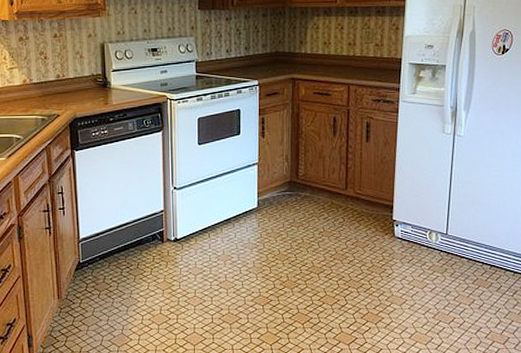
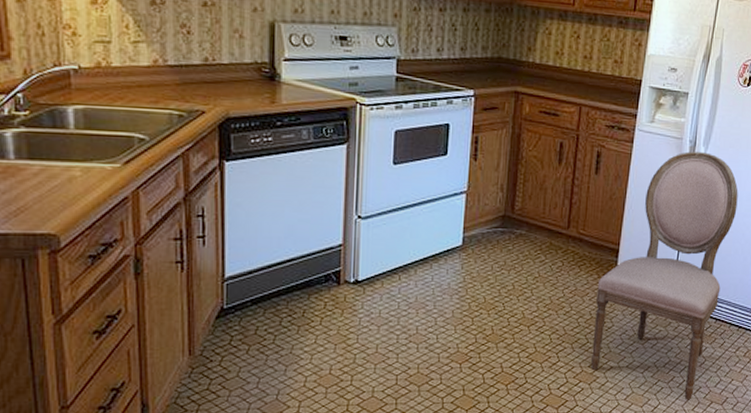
dining chair: none [376,116,502,341] -> present [591,152,738,402]

